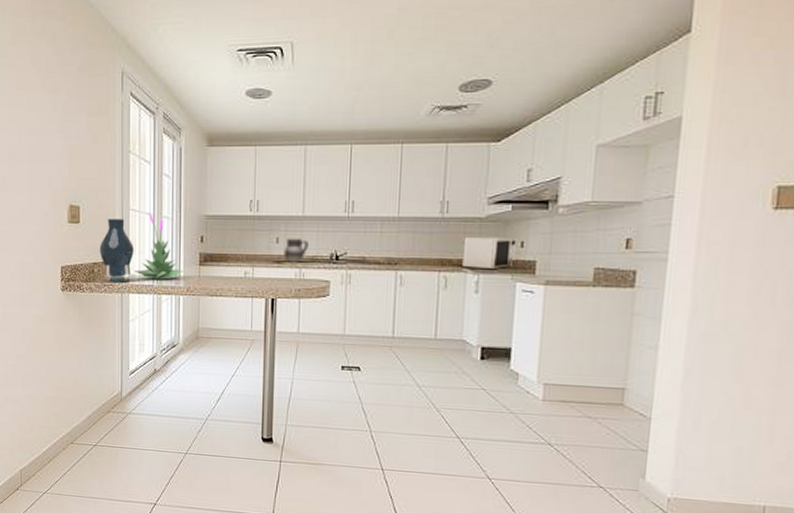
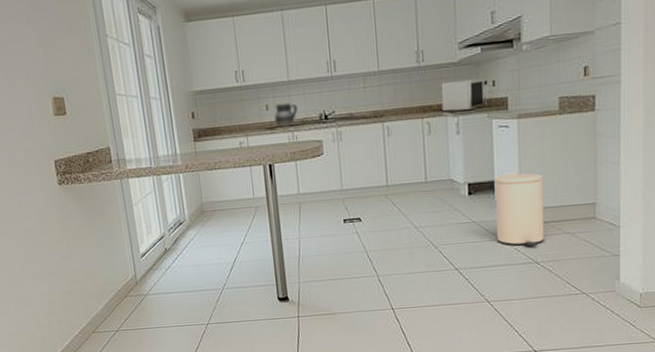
vase: present [99,219,134,282] -> none [90,105,127,170]
plant: present [134,212,184,280] -> none [129,95,180,161]
pedal bin: none [506,342,567,425] -> present [494,172,544,246]

